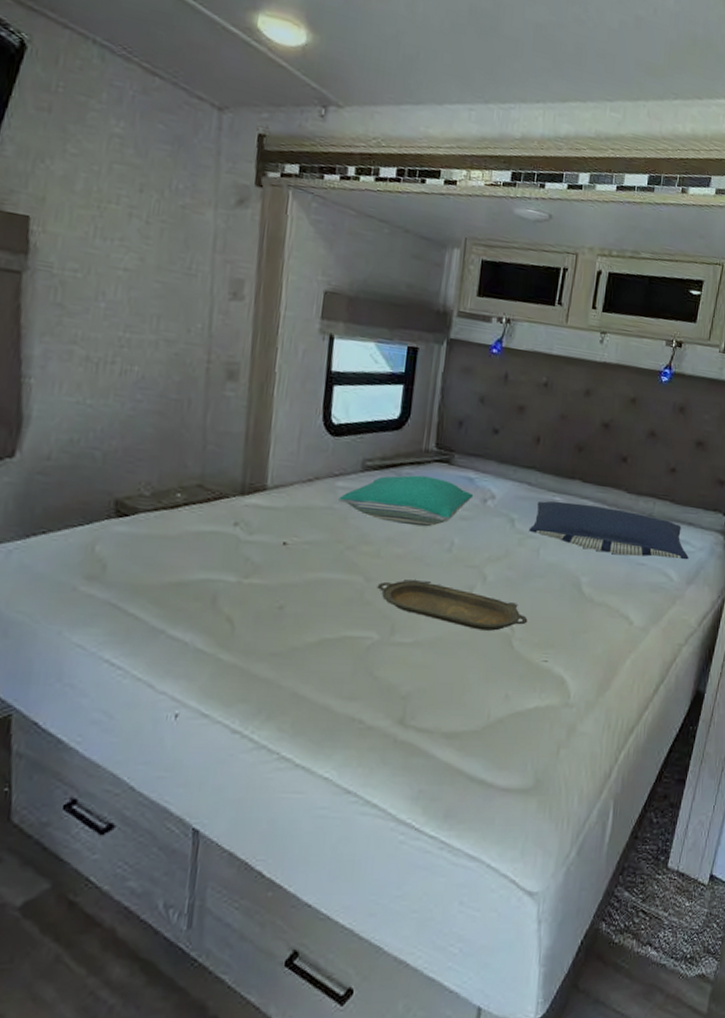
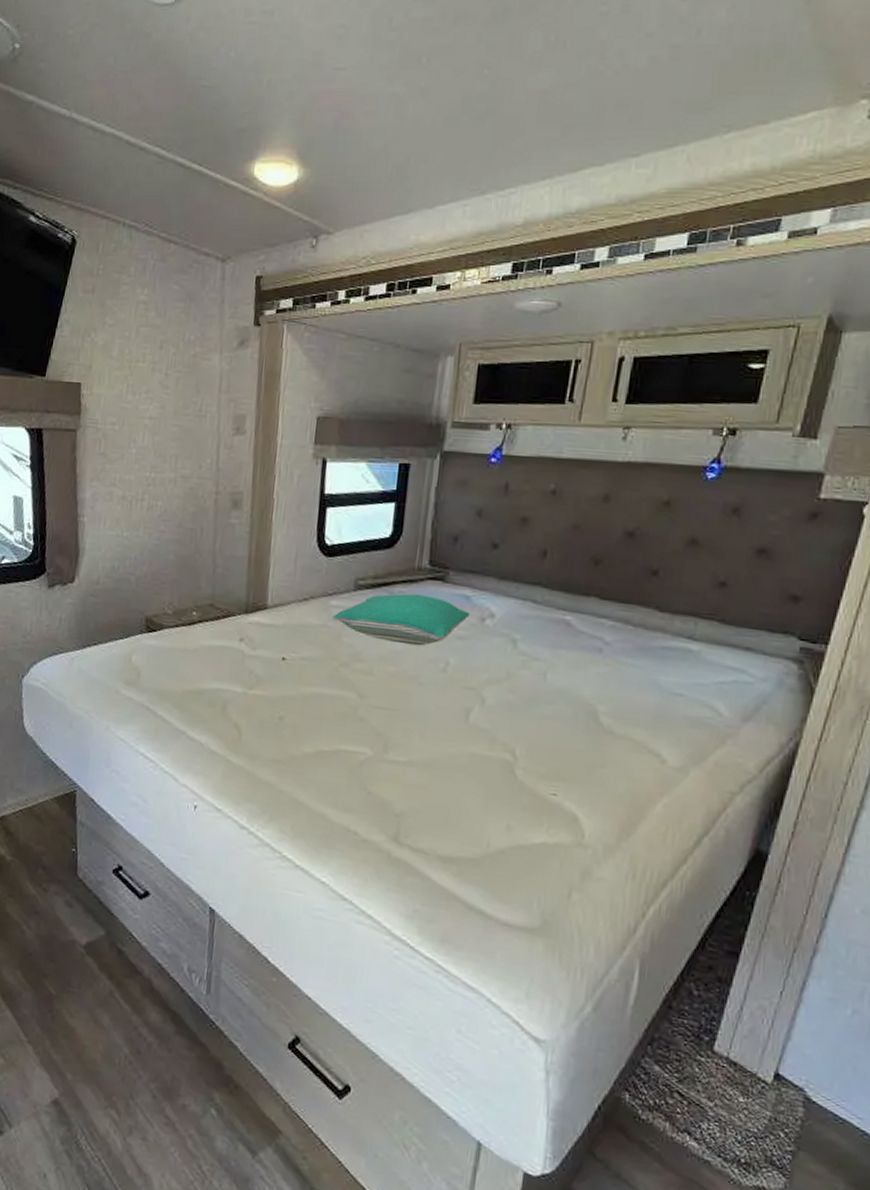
serving tray: present [377,580,528,631] -> none [370,698,533,757]
pillow: present [528,500,689,560] -> none [533,620,745,692]

